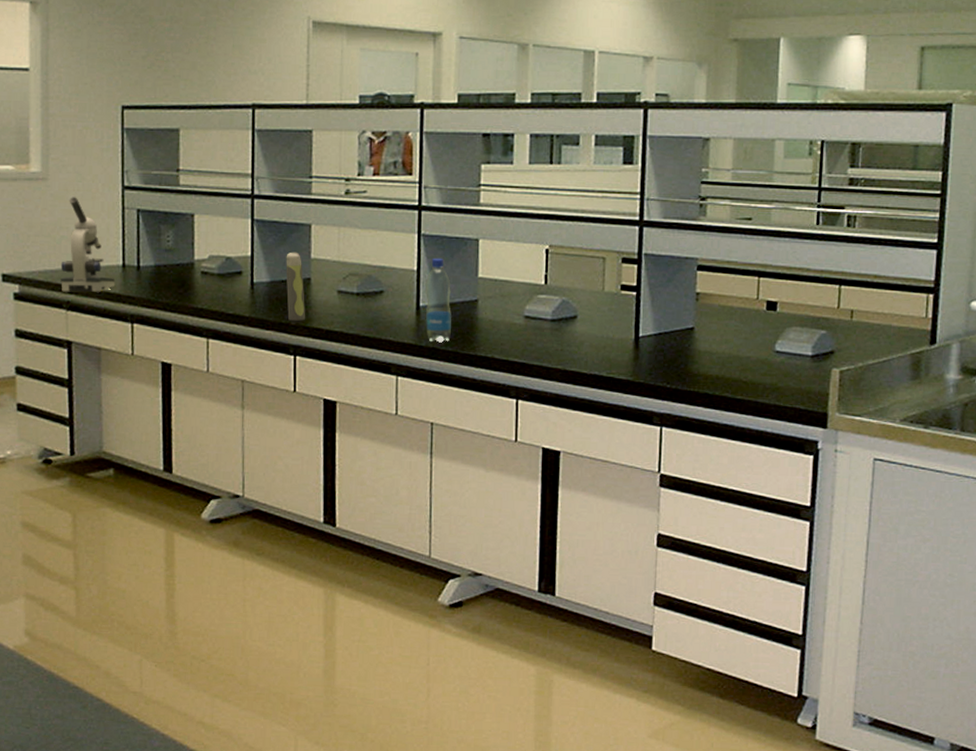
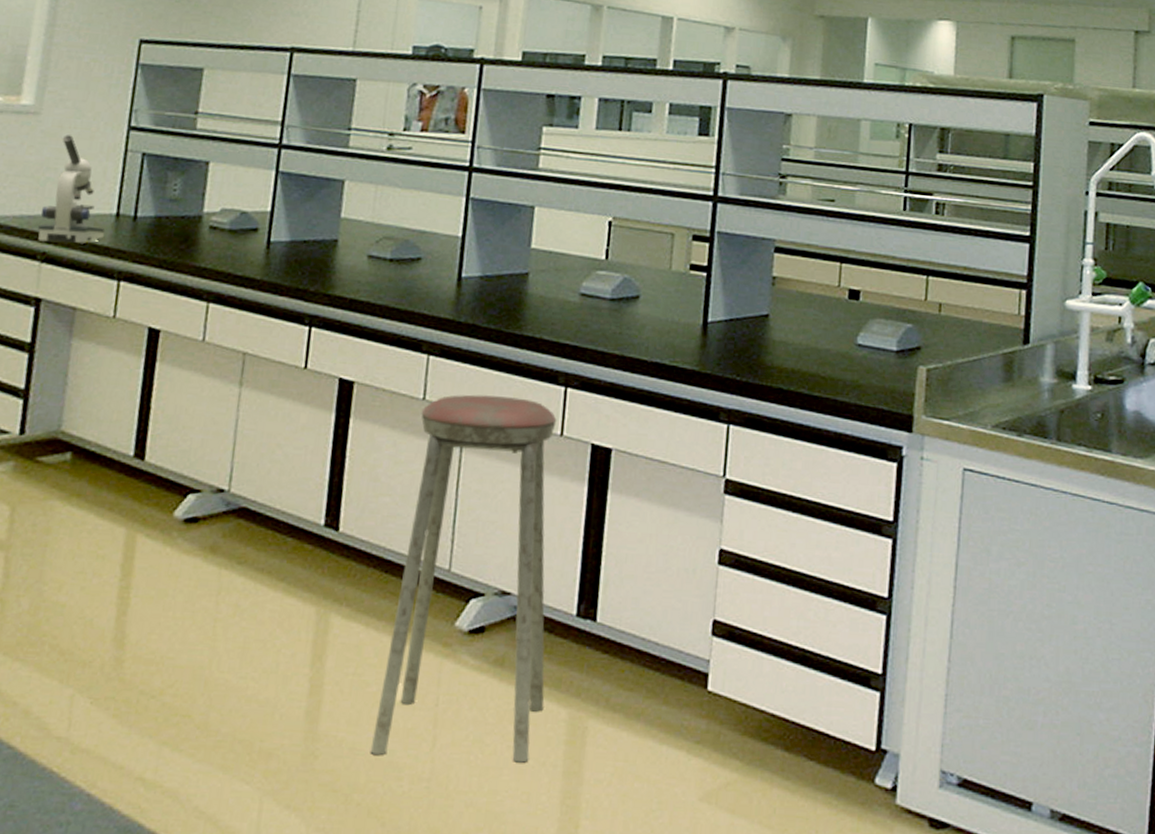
spray bottle: present [286,251,306,322] -> none [306,209,330,289]
music stool: none [378,409,516,709] -> present [370,394,557,763]
bottle: present [426,258,452,343] -> none [466,224,499,319]

